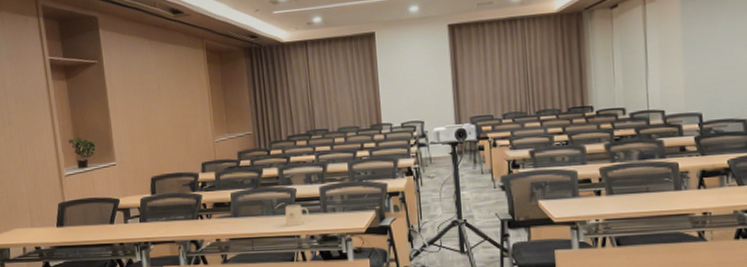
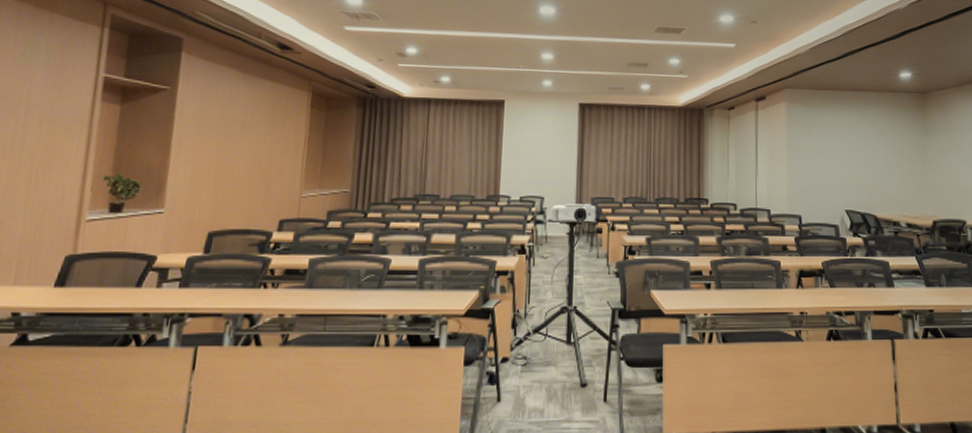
mug: present [284,204,309,226] -> none [371,278,402,303]

